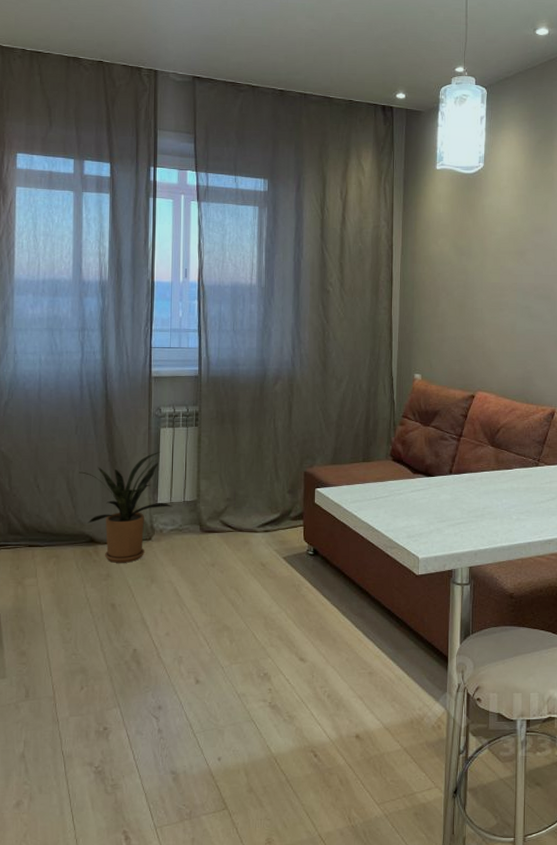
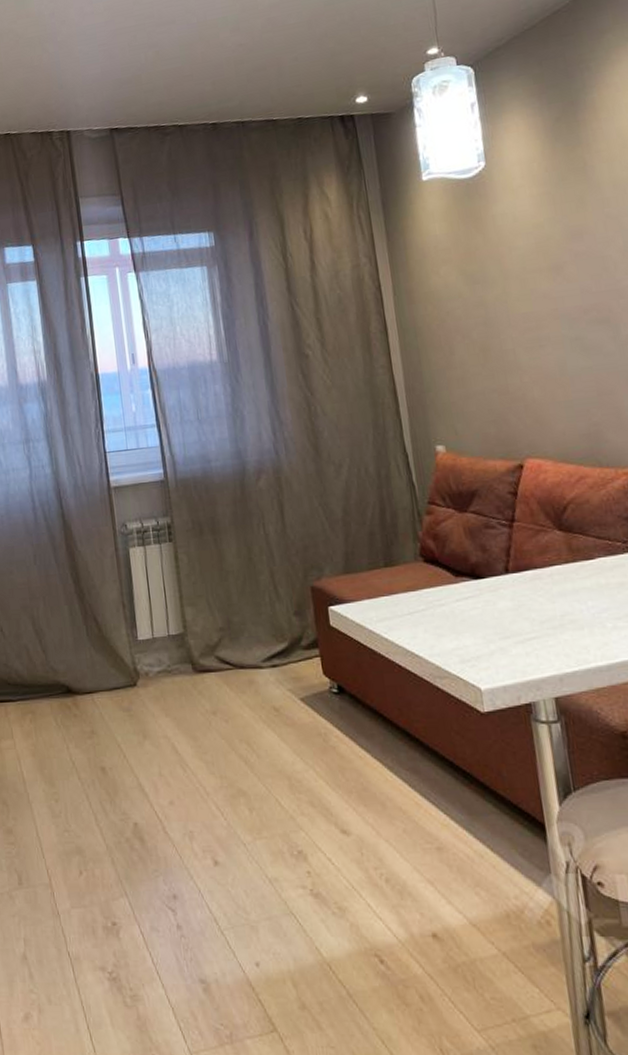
house plant: present [79,451,172,563] -> none [44,576,156,717]

